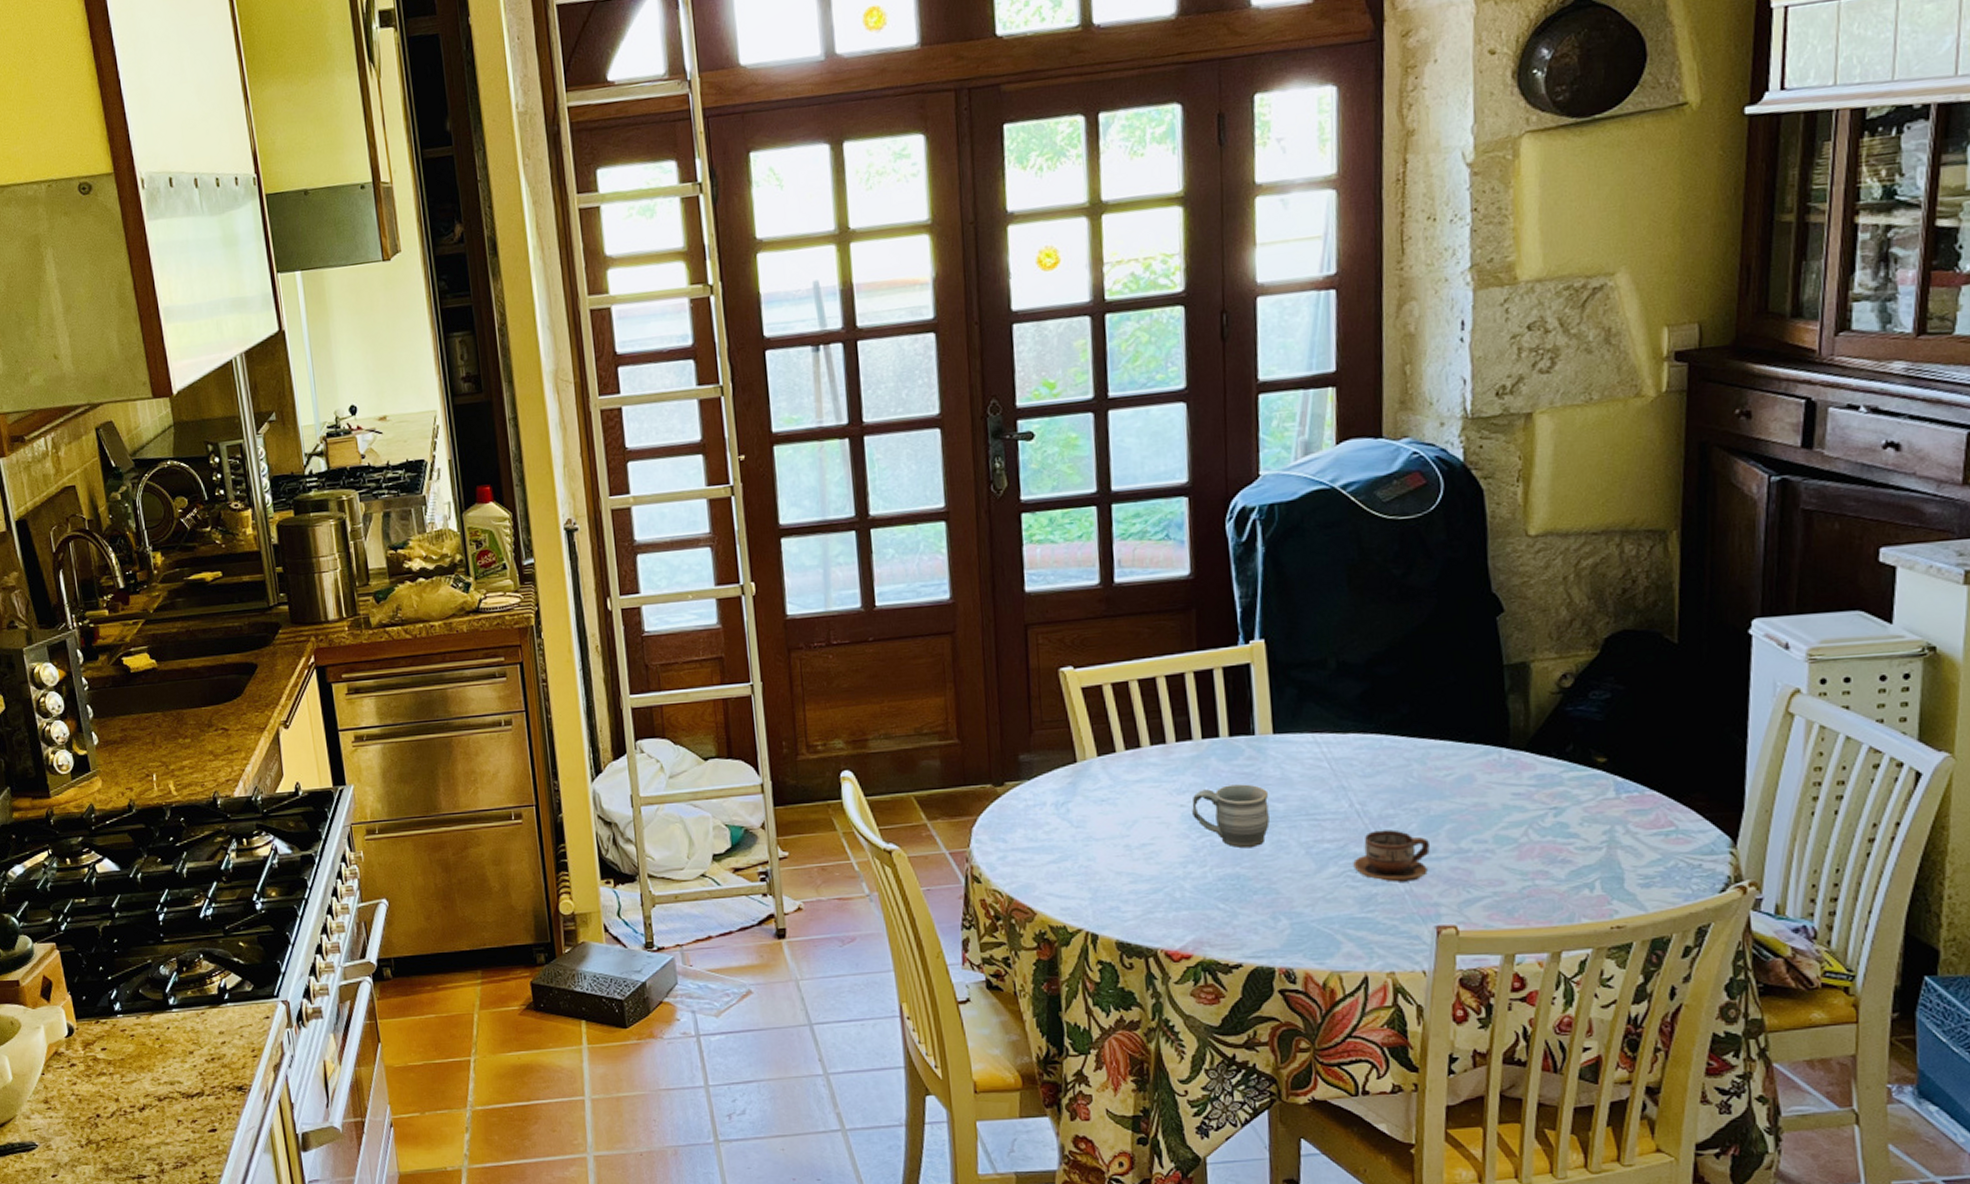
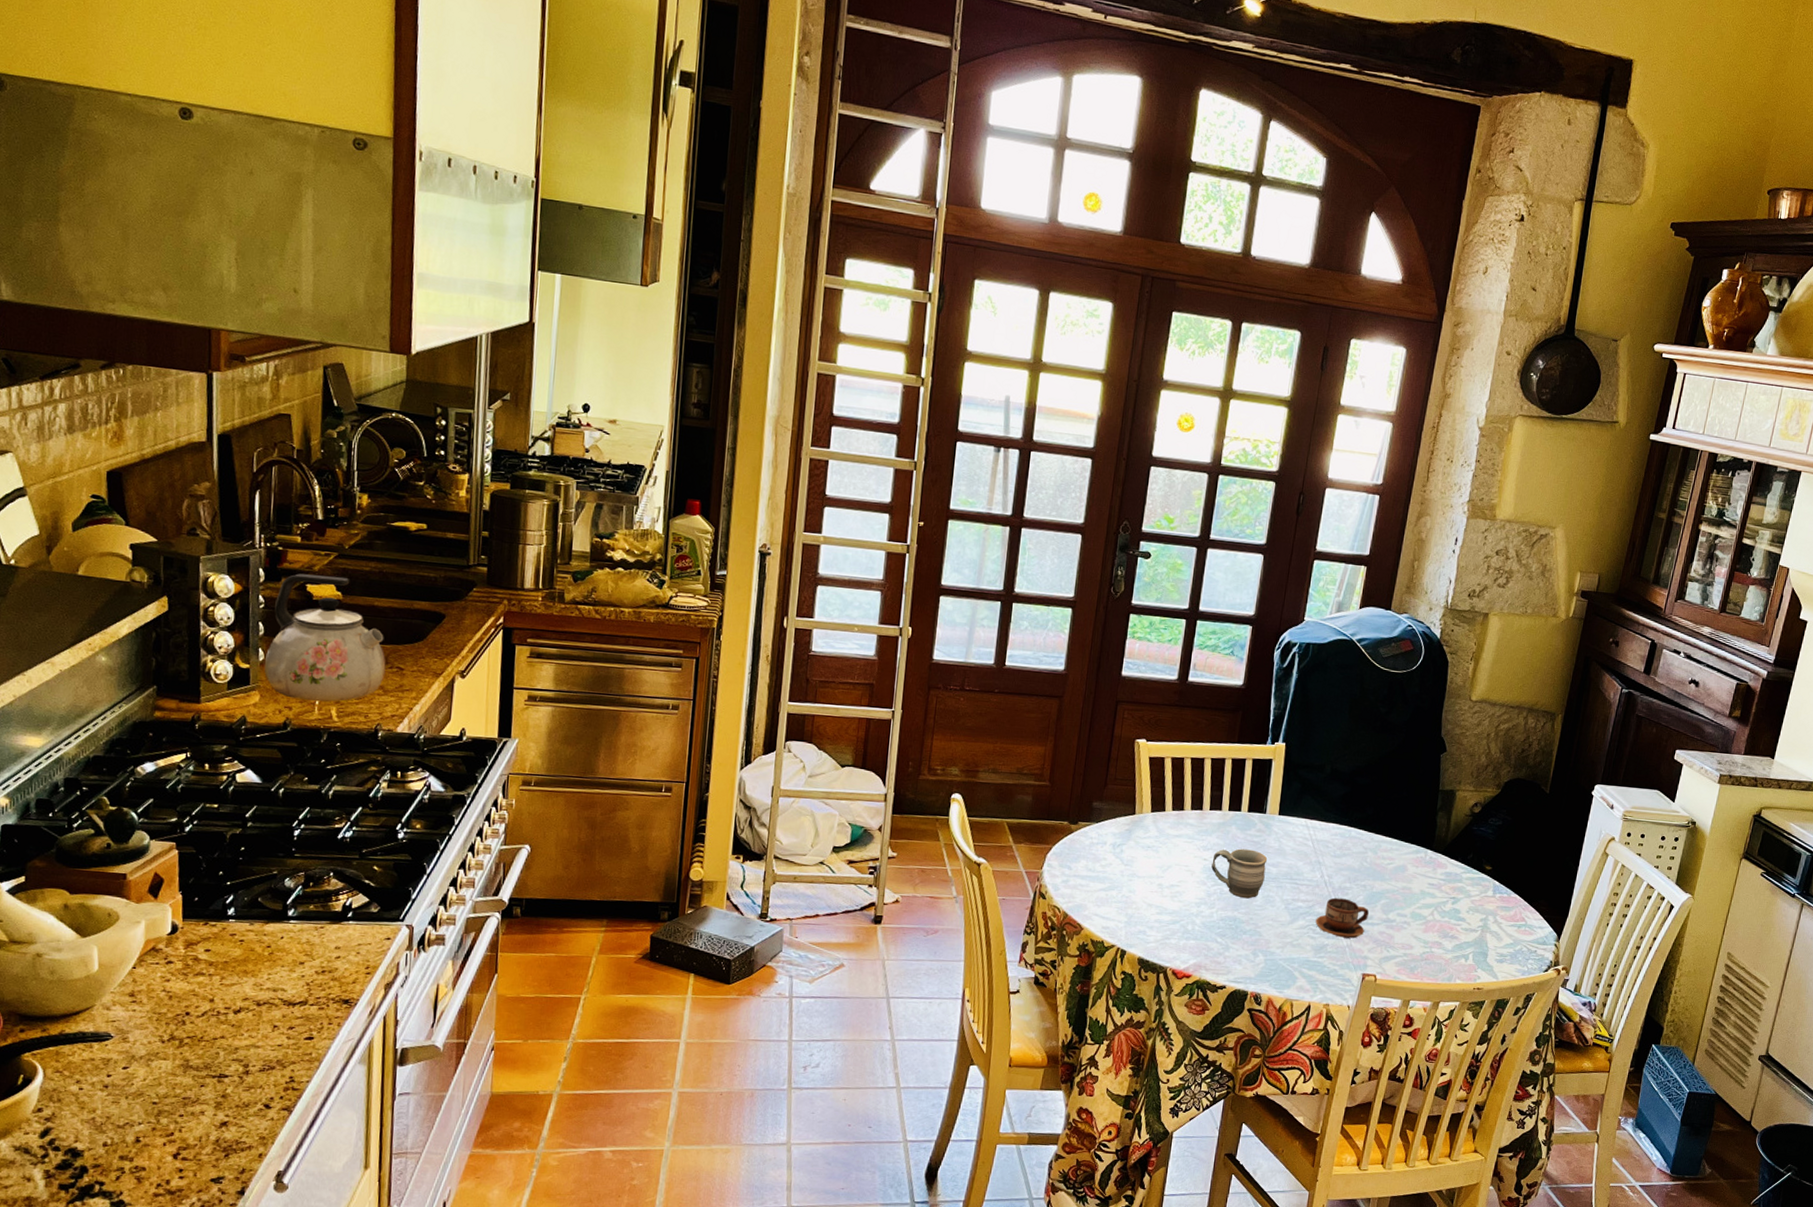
kettle: none [97,643,213,779] -> present [264,573,386,703]

